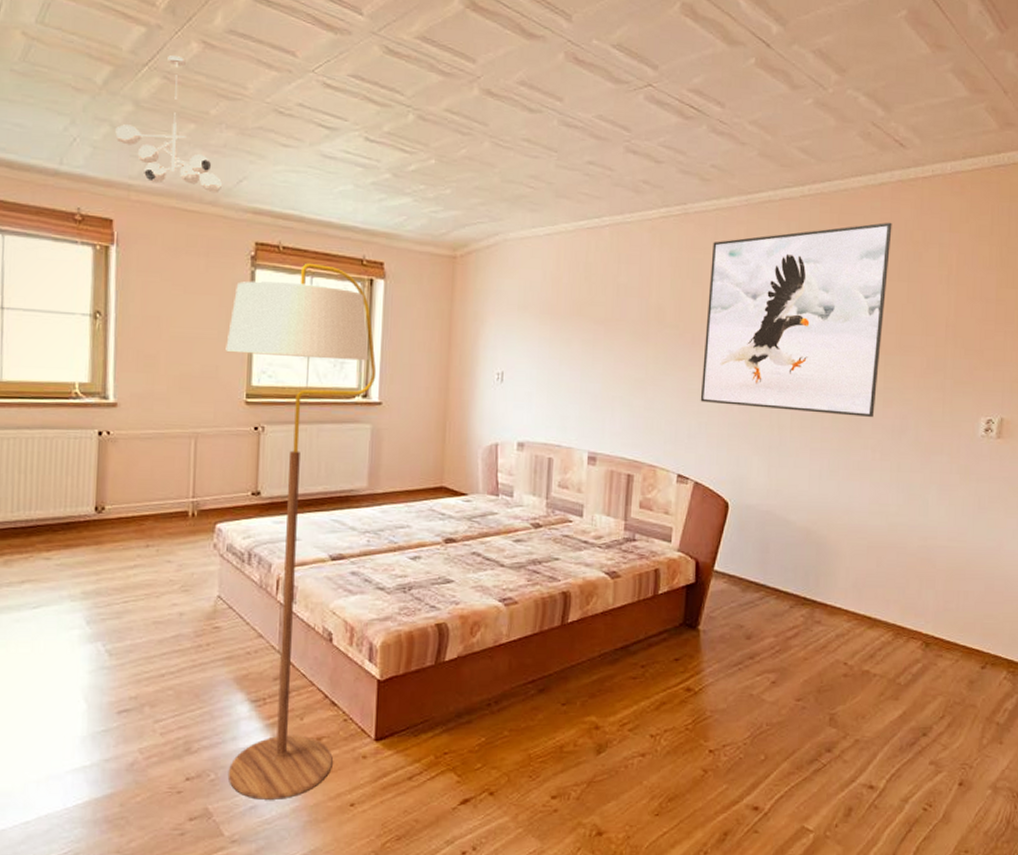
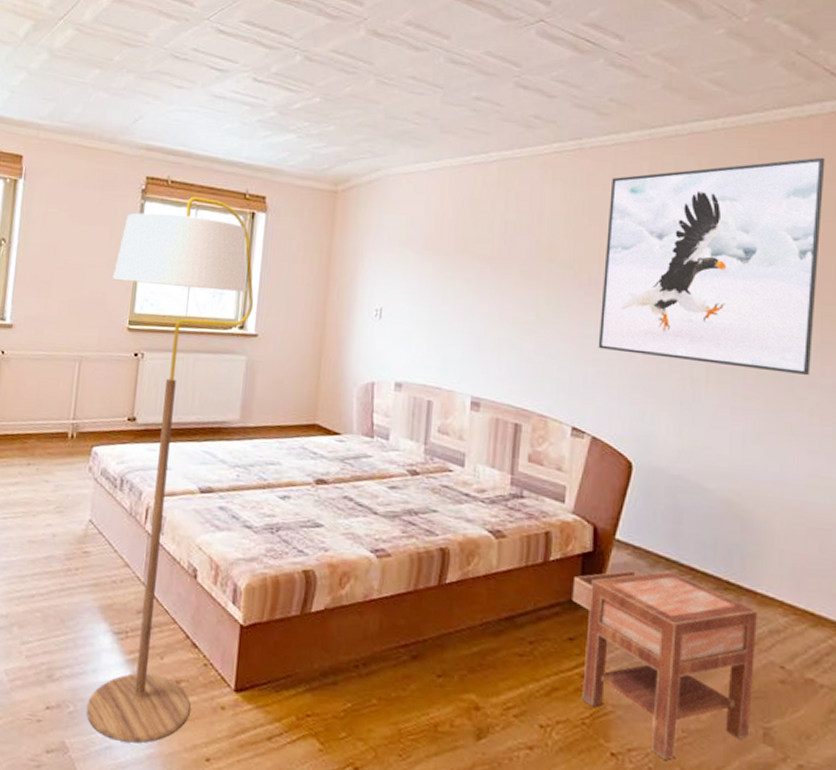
ceiling light fixture: present [115,55,223,194] -> none [31,10,121,132]
nightstand: none [677,594,827,750] -> present [572,570,757,760]

